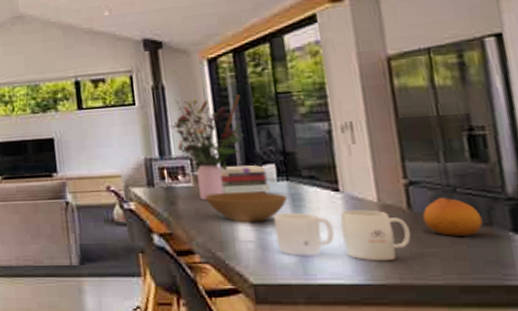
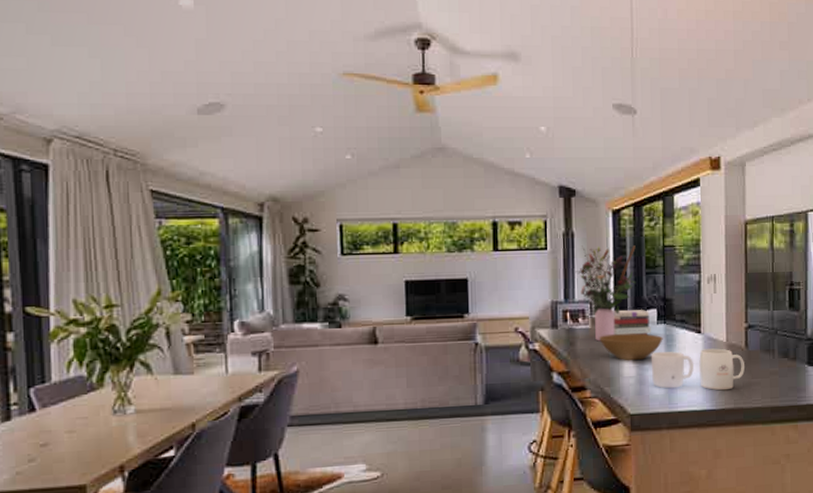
fruit: present [422,198,483,236] -> none [754,338,791,369]

